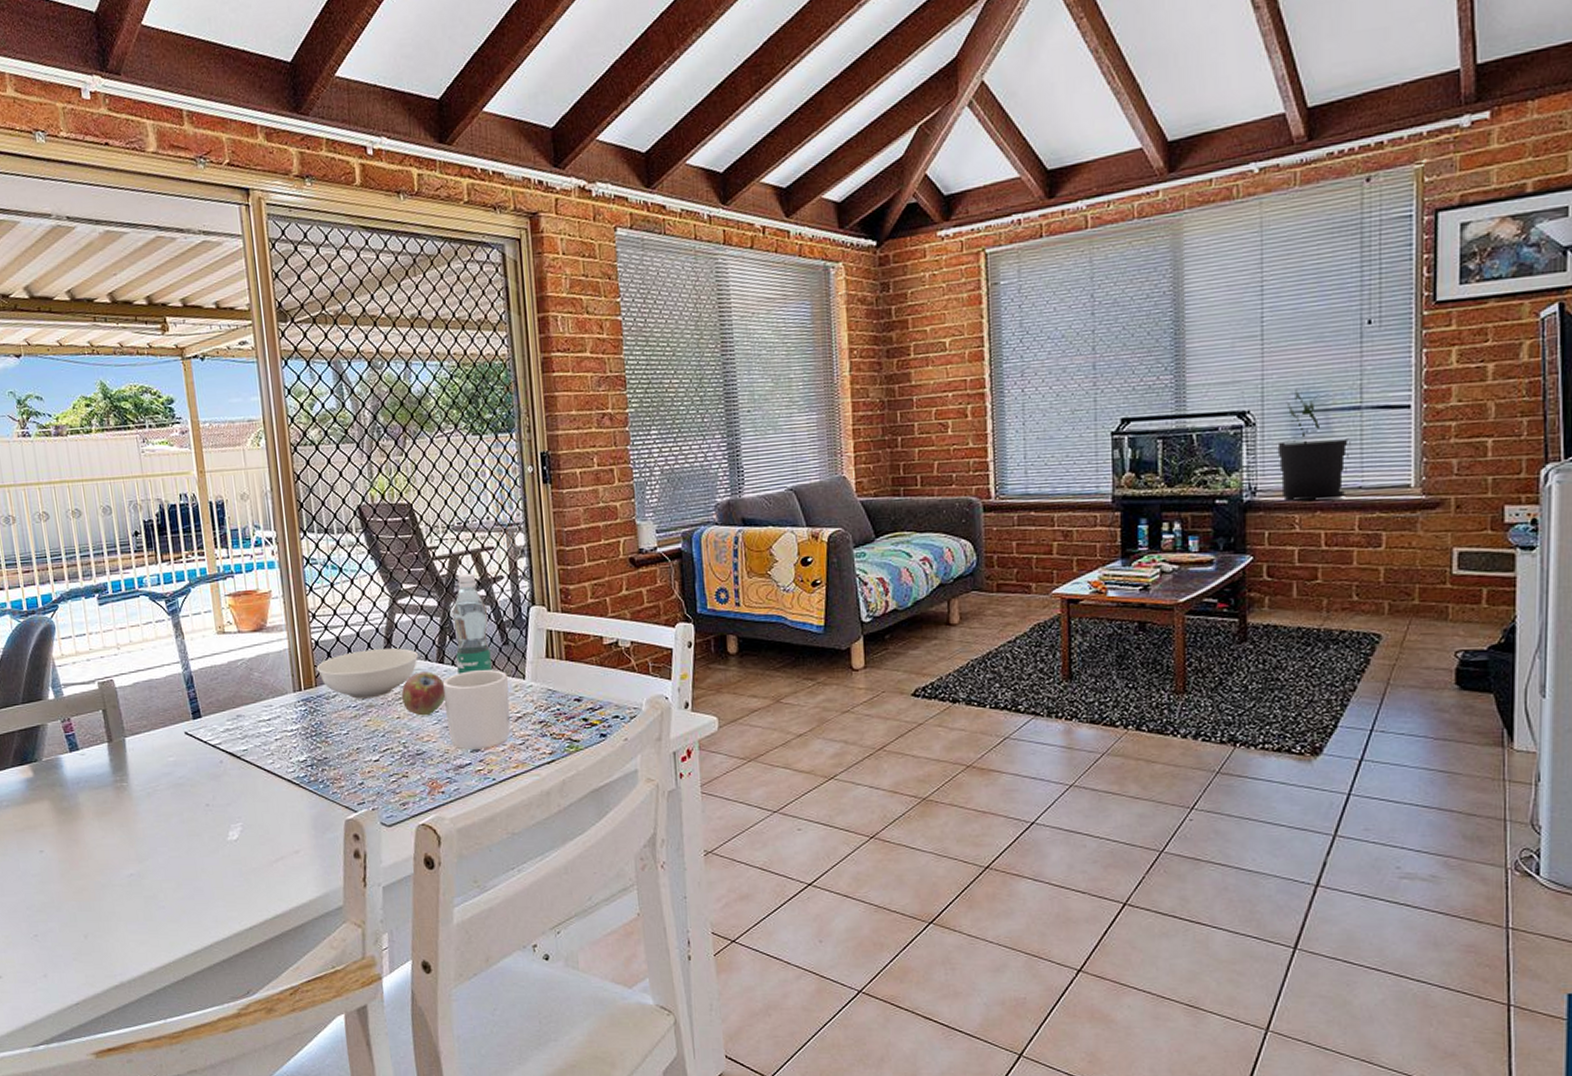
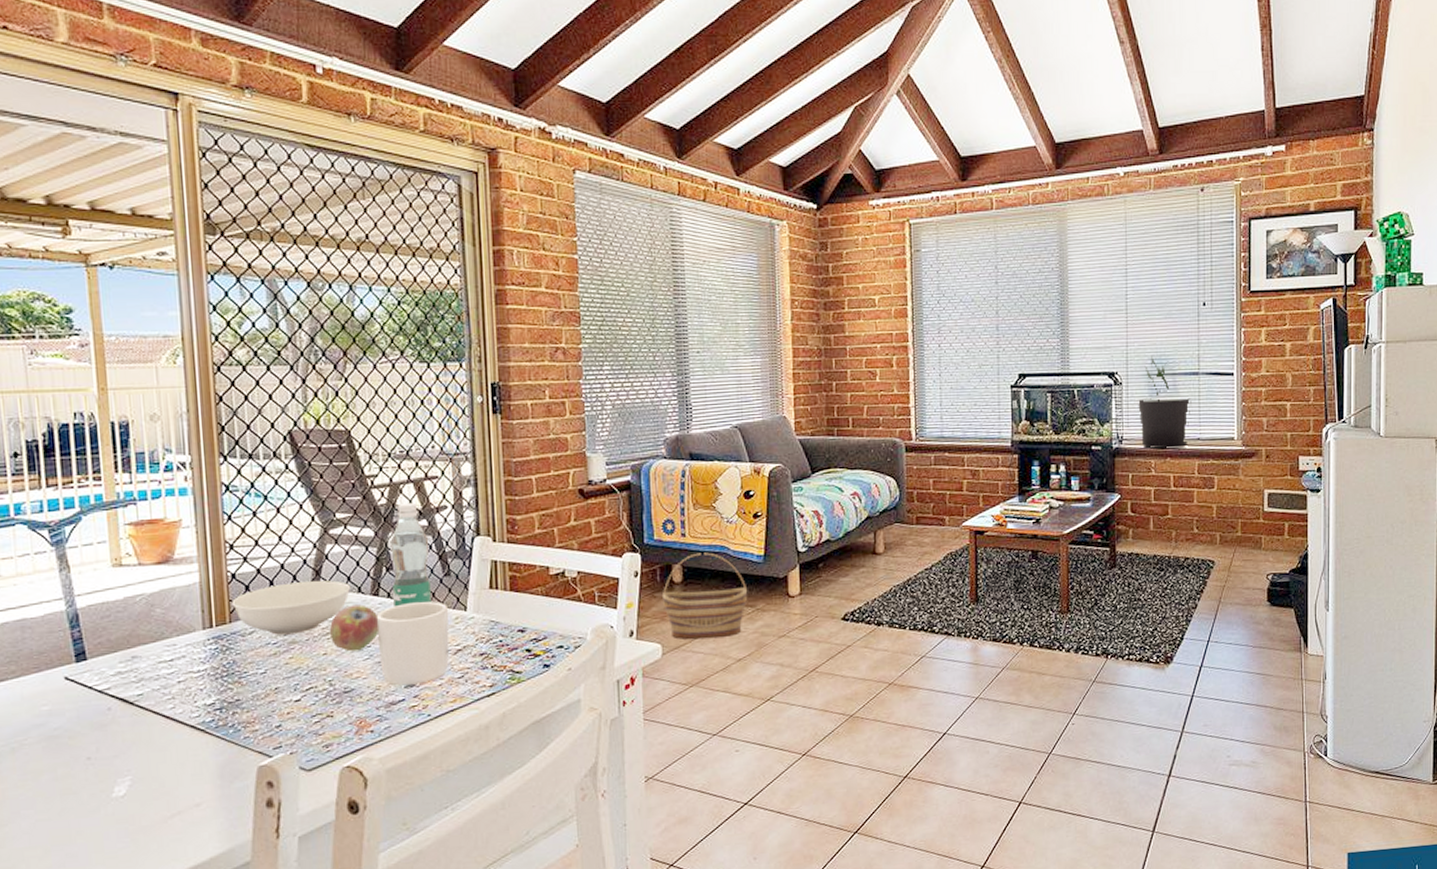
basket: none [717,622,808,712] -> present [663,552,748,639]

